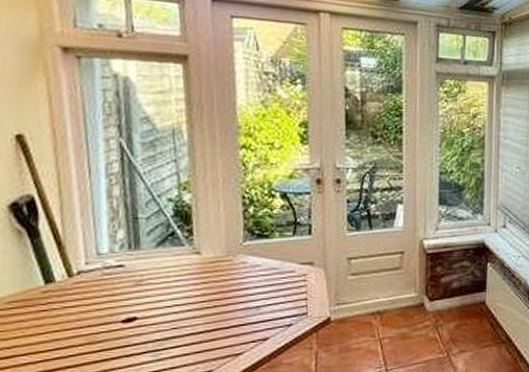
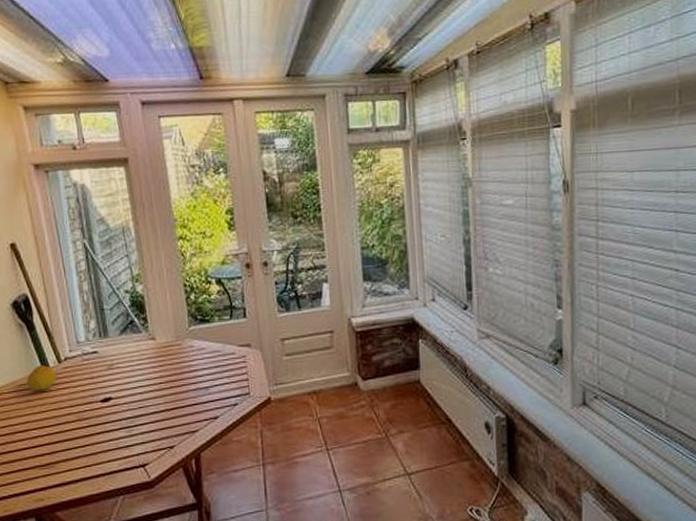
fruit: none [20,279,65,310] -> present [27,365,58,392]

